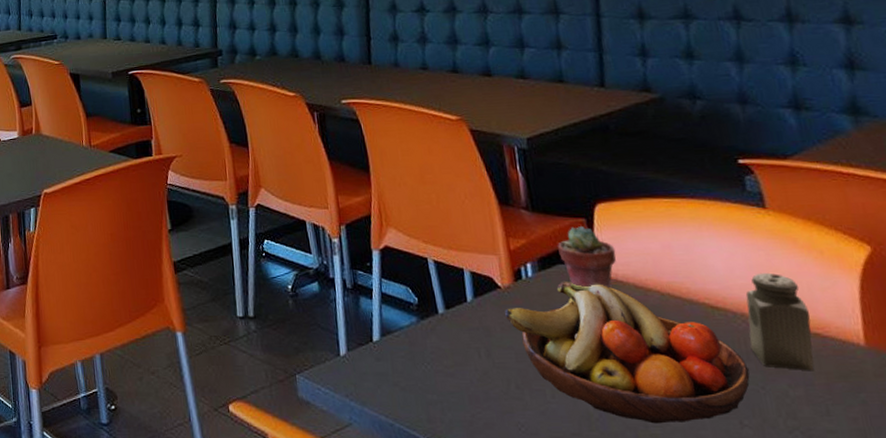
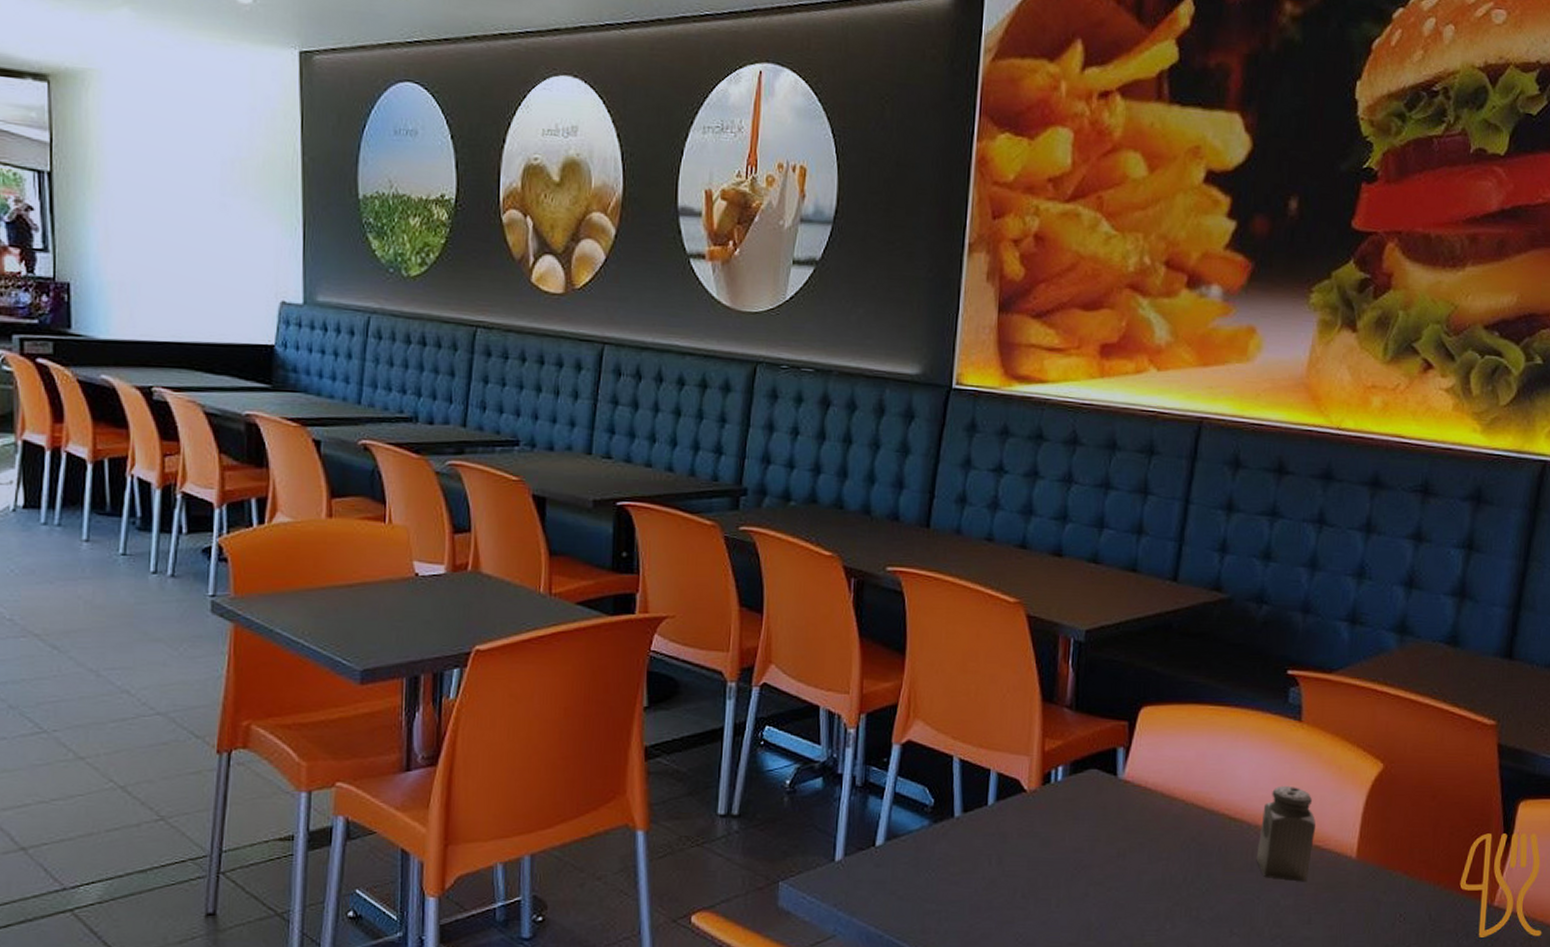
fruit bowl: present [505,280,750,424] -> none [1025,786,1250,933]
potted succulent: present [558,226,616,289] -> none [1094,729,1151,796]

